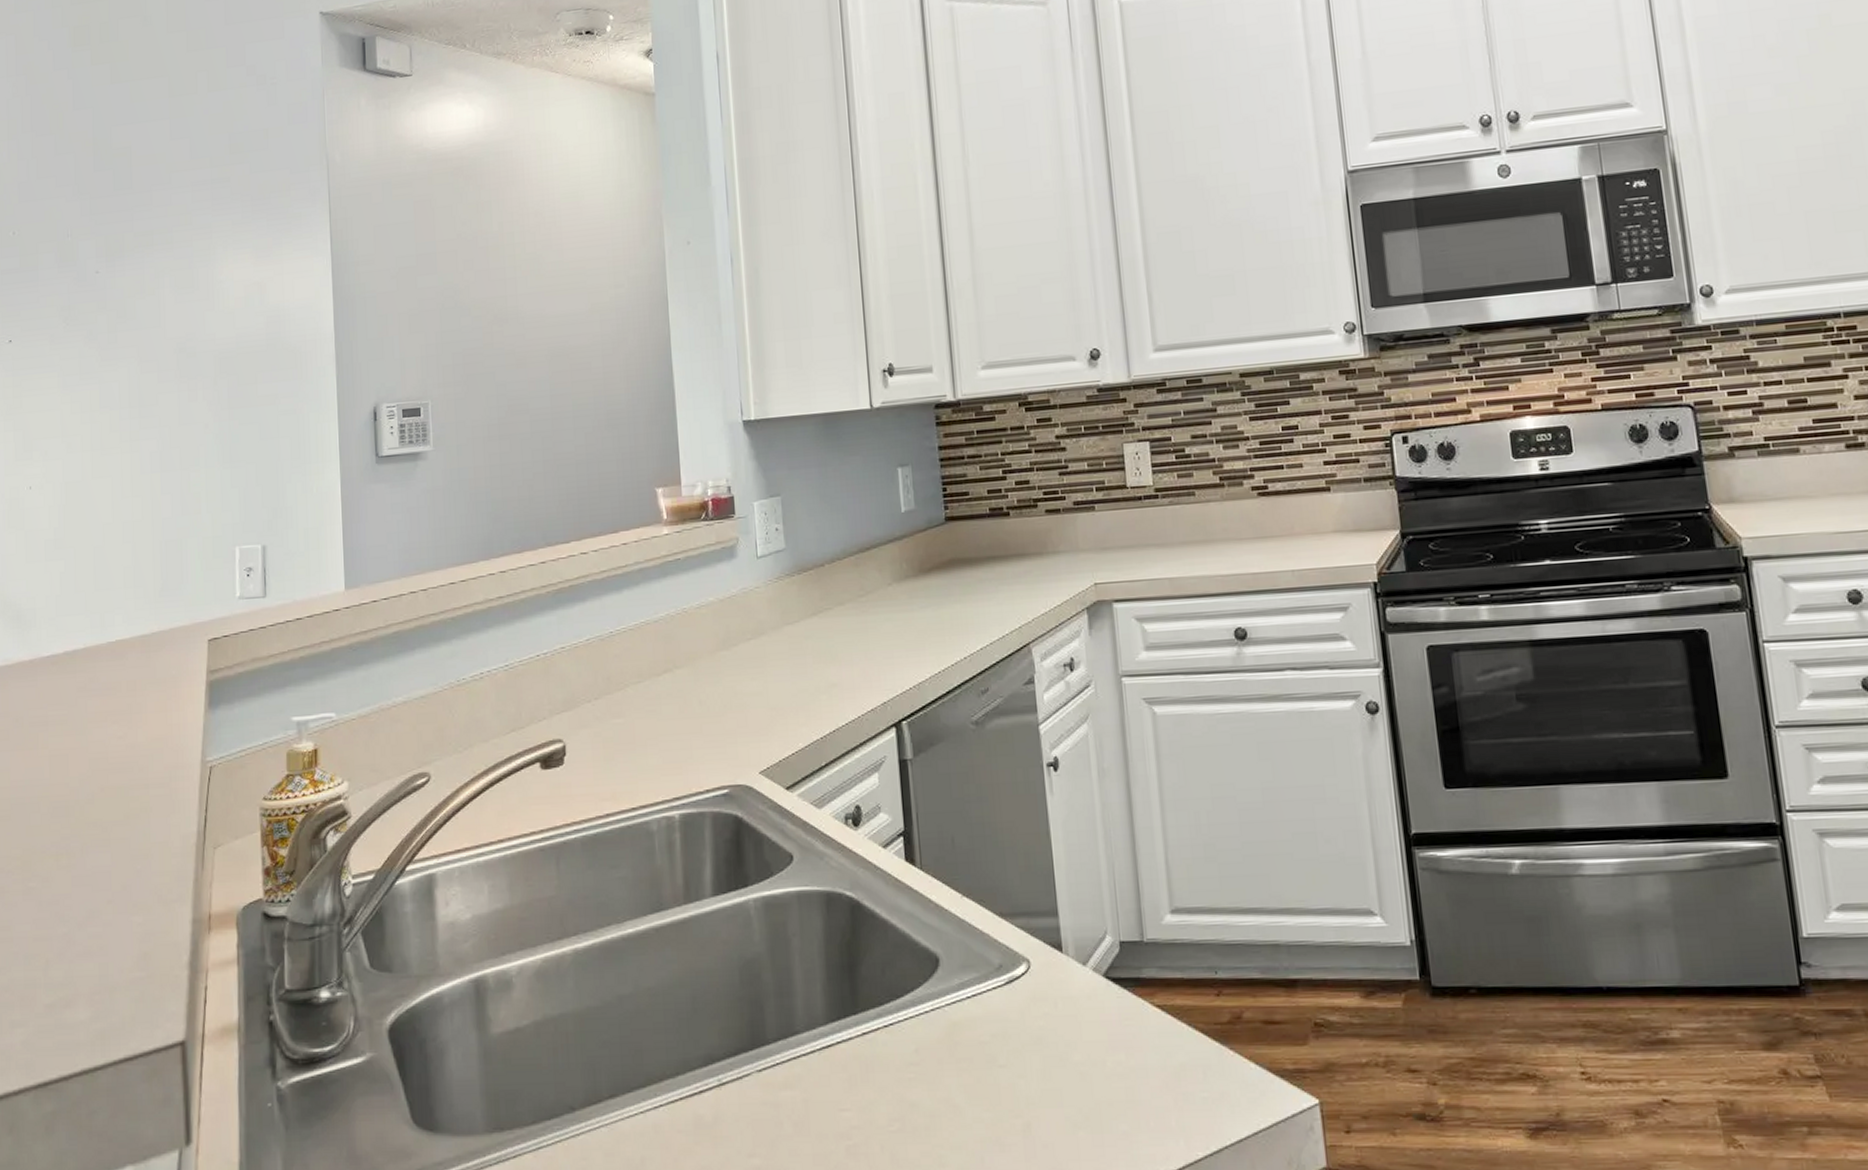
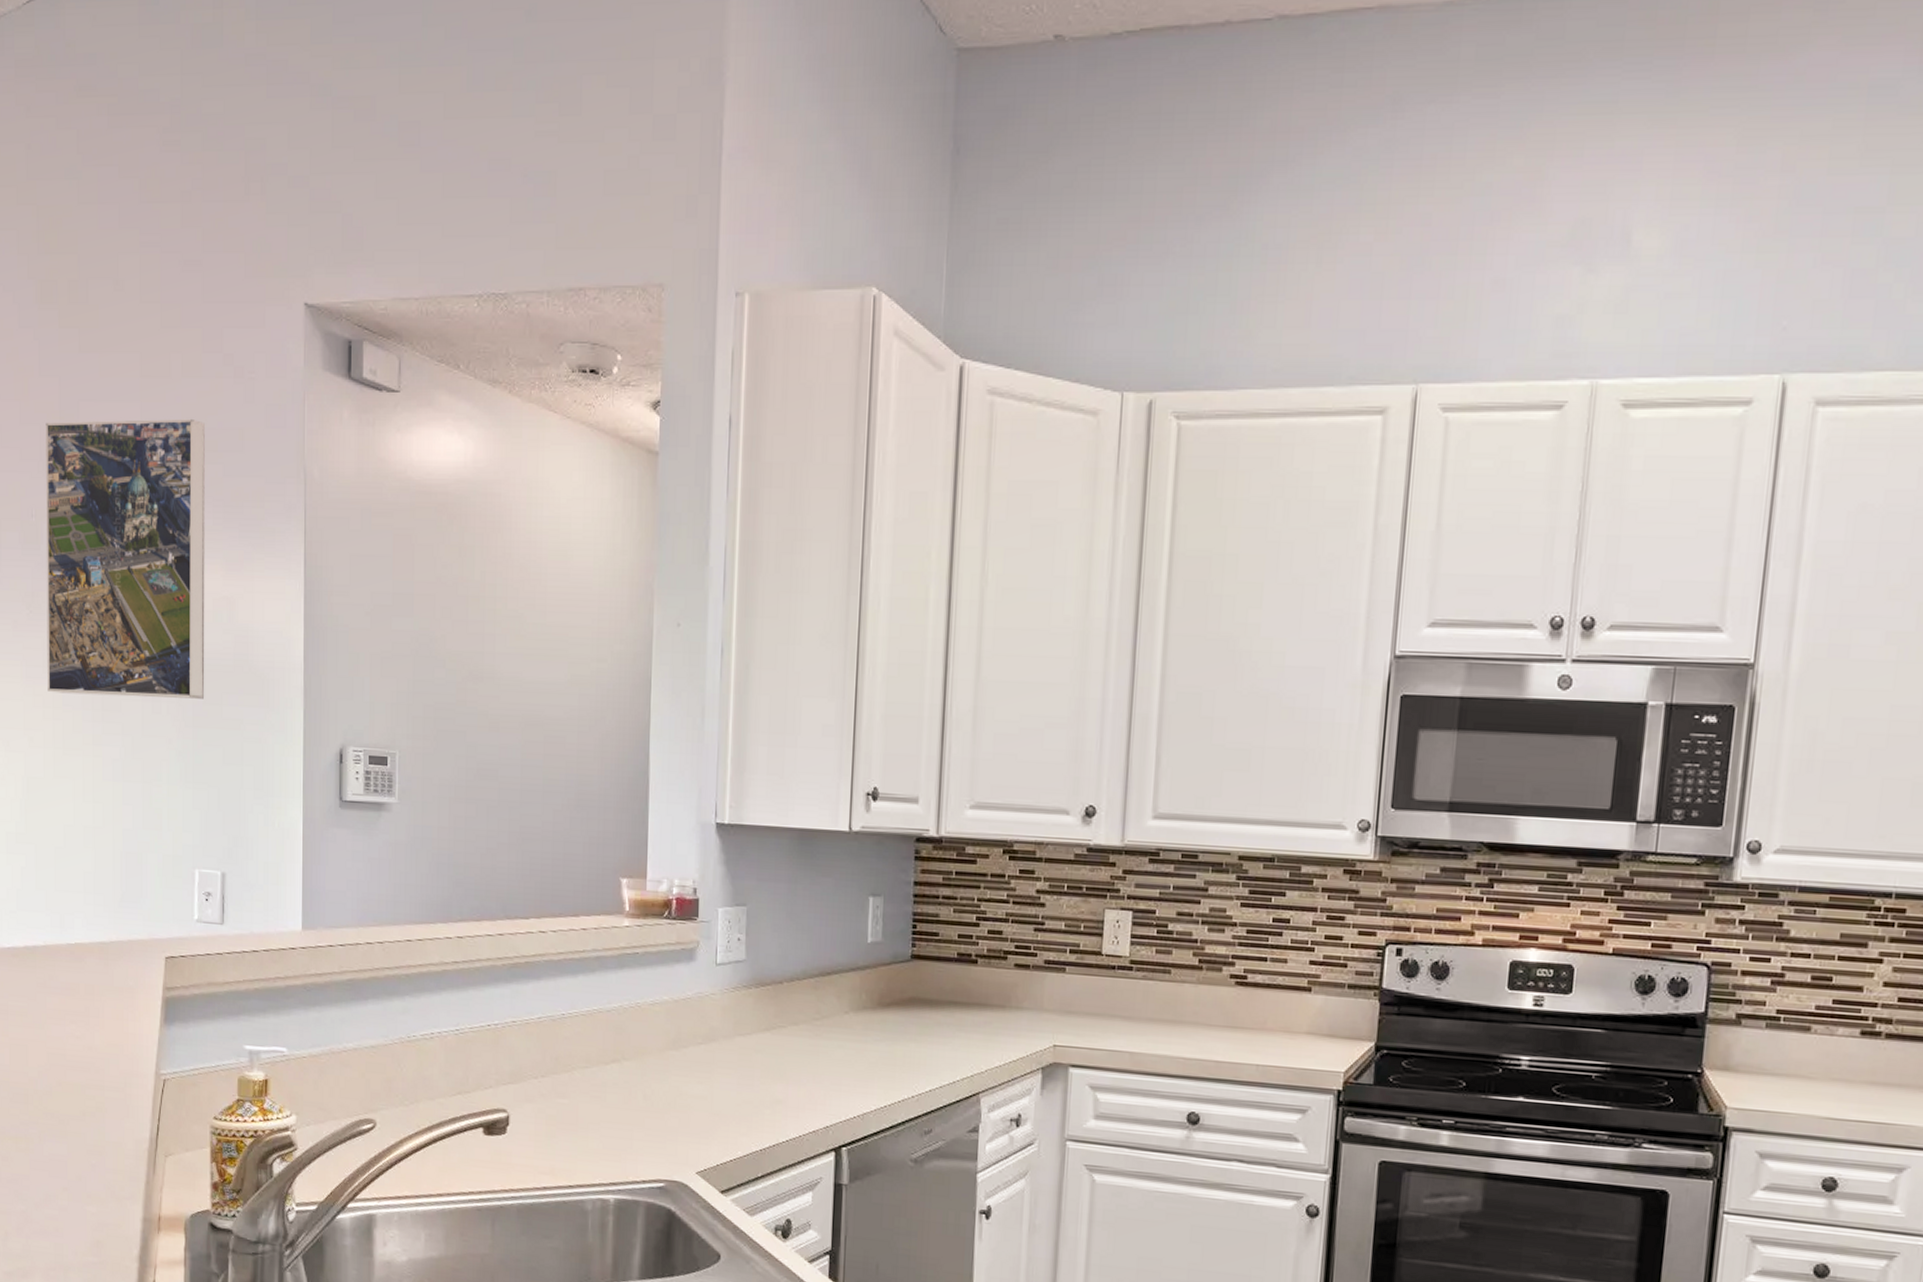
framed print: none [80,126,240,398] -> present [45,418,205,699]

